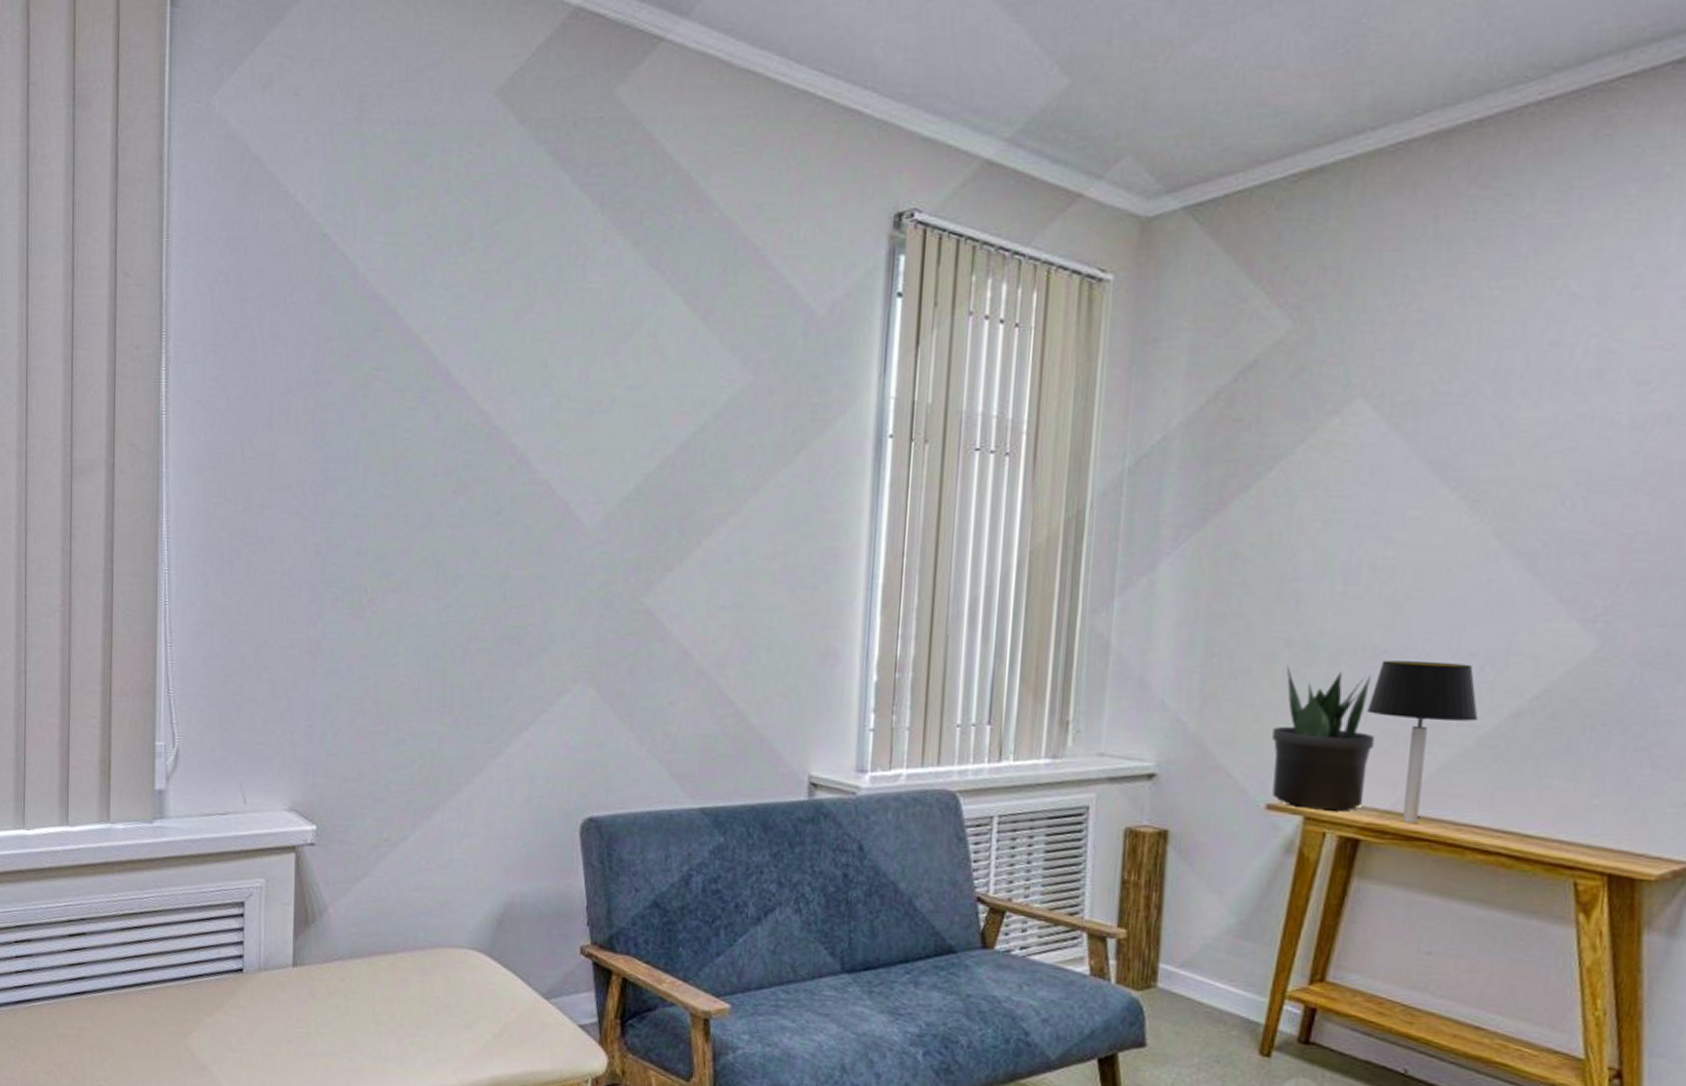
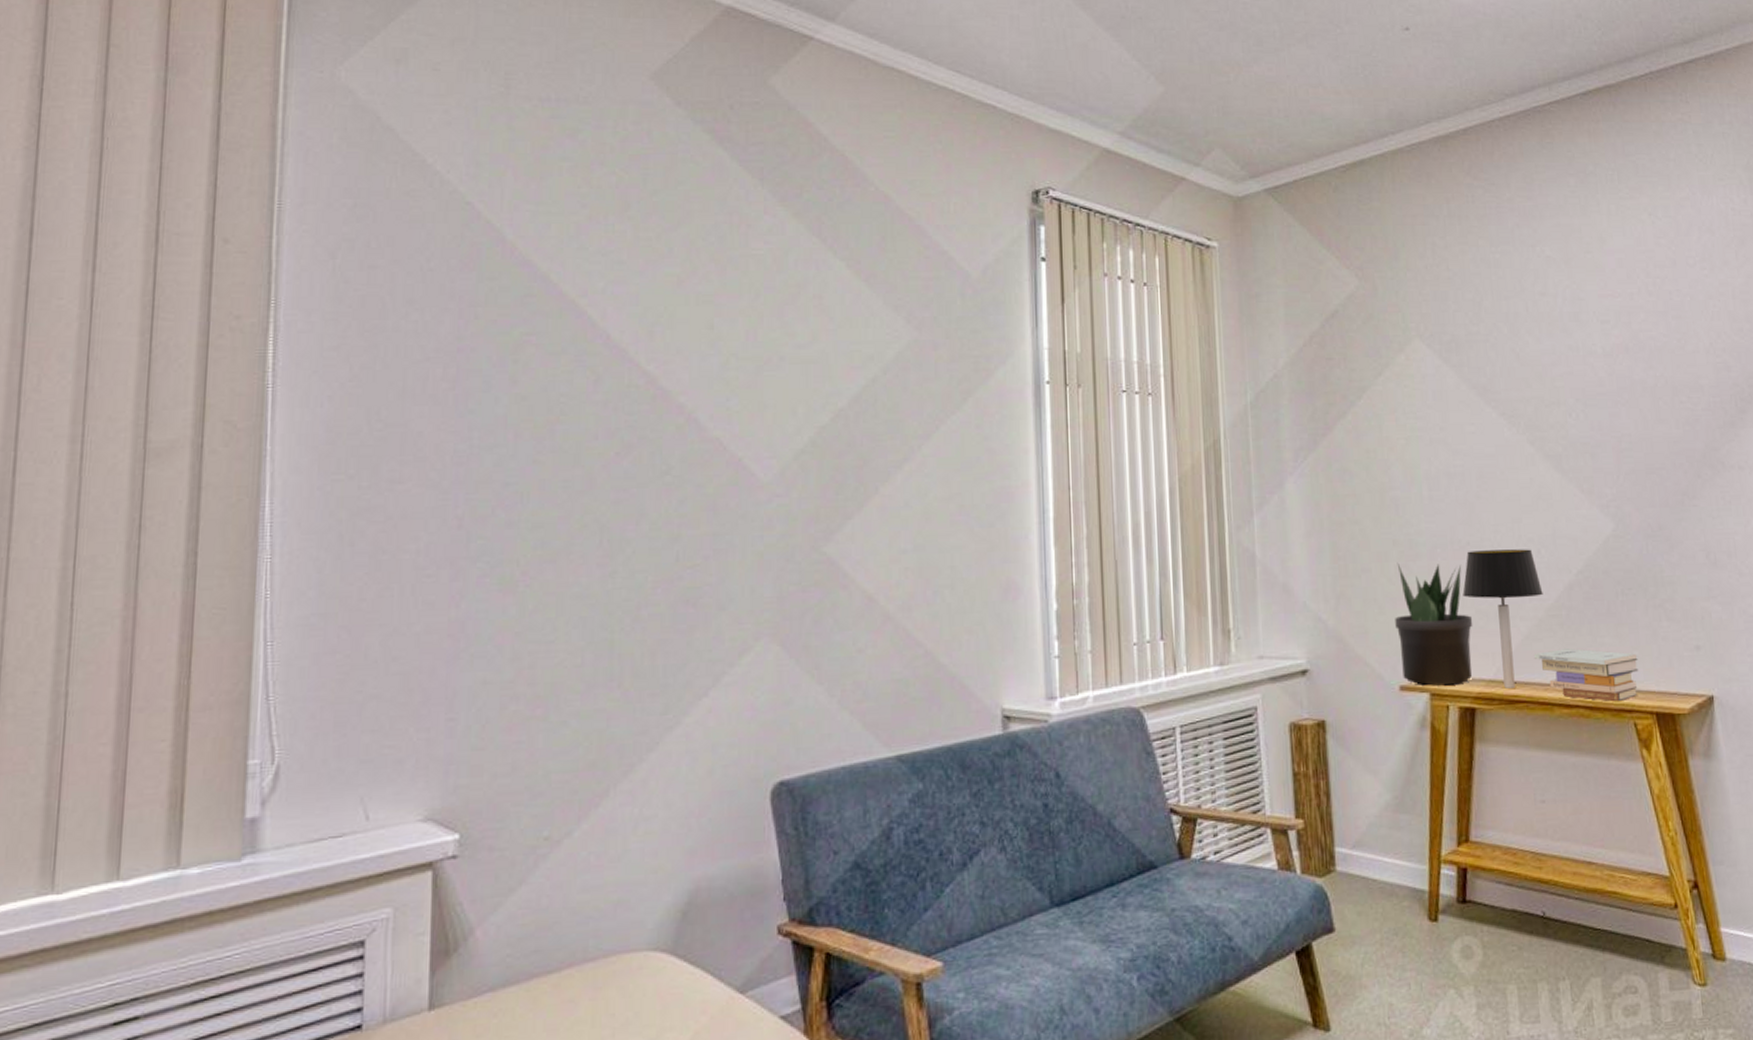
books: none [1449,785,1597,856] -> present [1533,648,1639,702]

